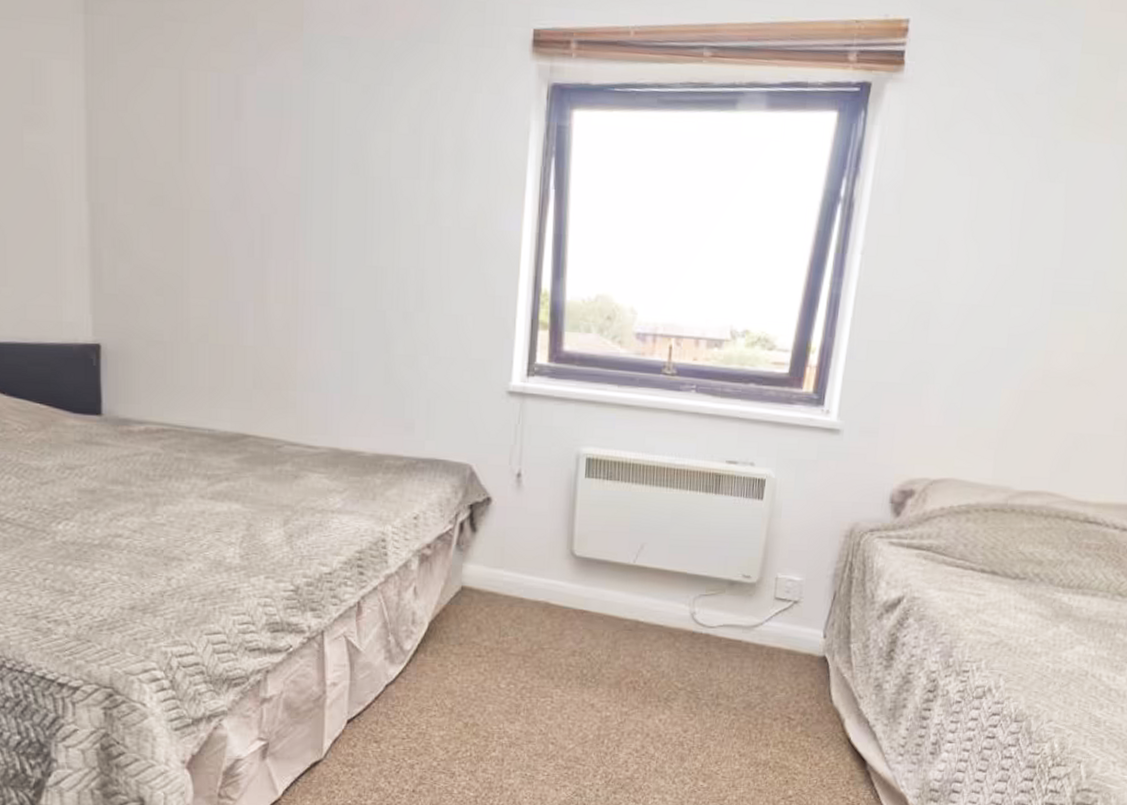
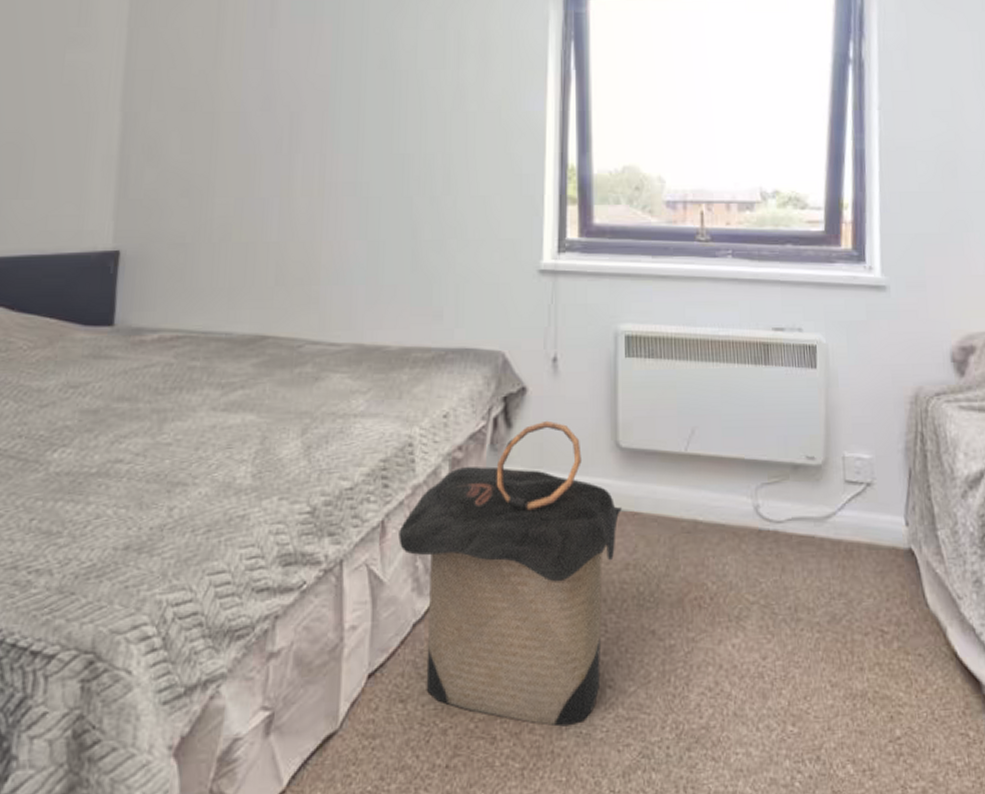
laundry hamper: none [373,528,572,769] -> present [398,420,622,727]

